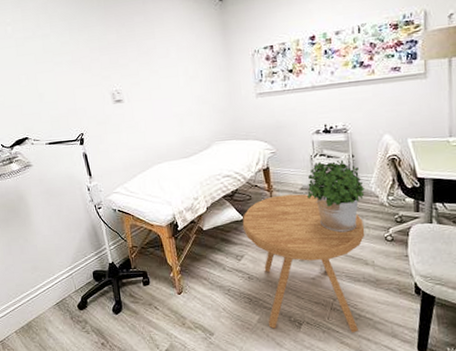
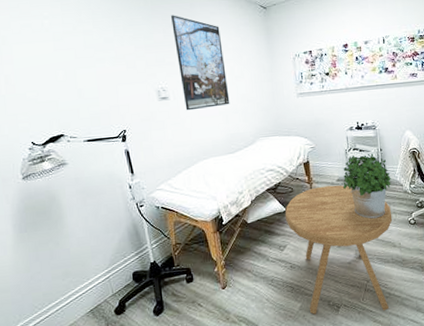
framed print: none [124,14,184,114] -> present [171,15,230,111]

